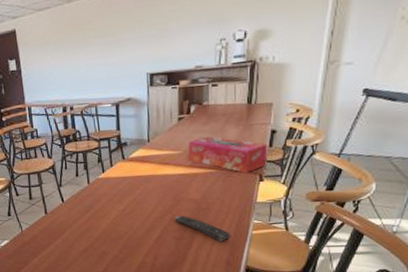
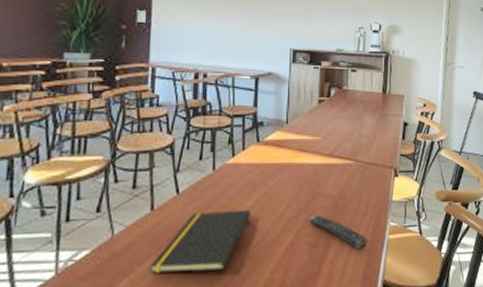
notepad: none [51,213,123,256] -> present [150,210,250,273]
tissue box: present [188,136,268,173] -> none [327,123,401,166]

